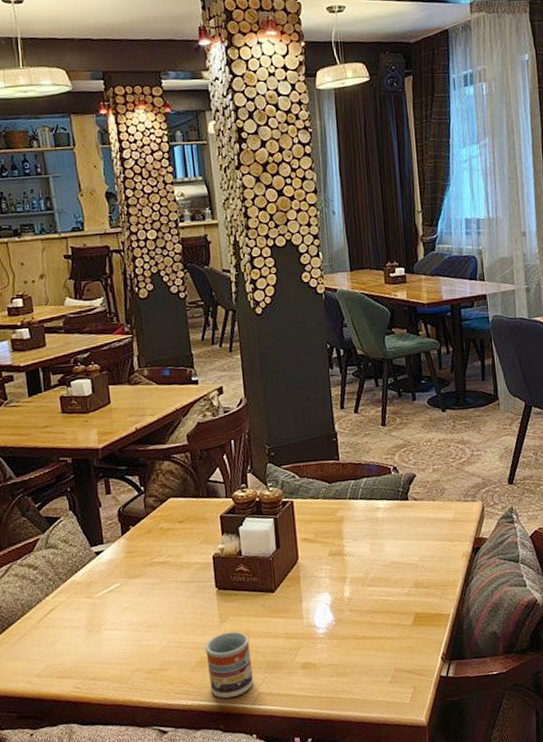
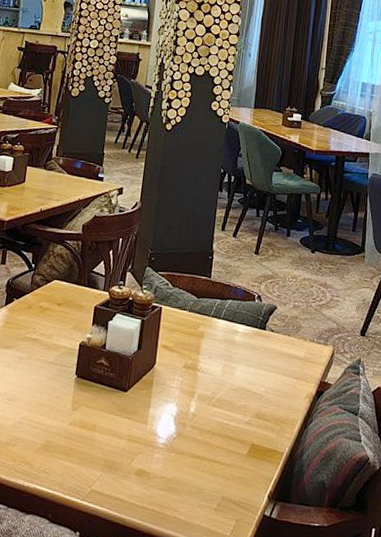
cup: present [205,631,253,699] -> none [48,421,94,489]

